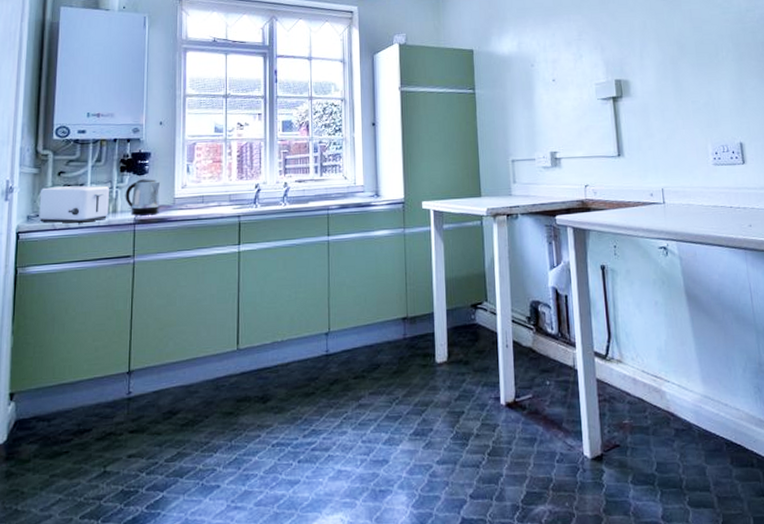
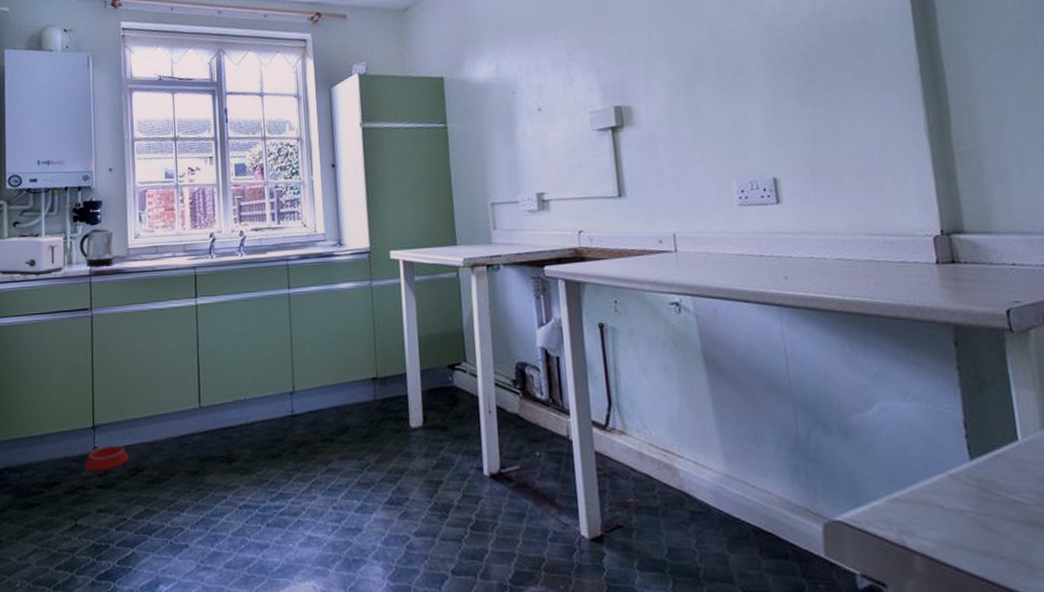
pet bowl: none [116,389,165,417] -> present [83,445,130,471]

